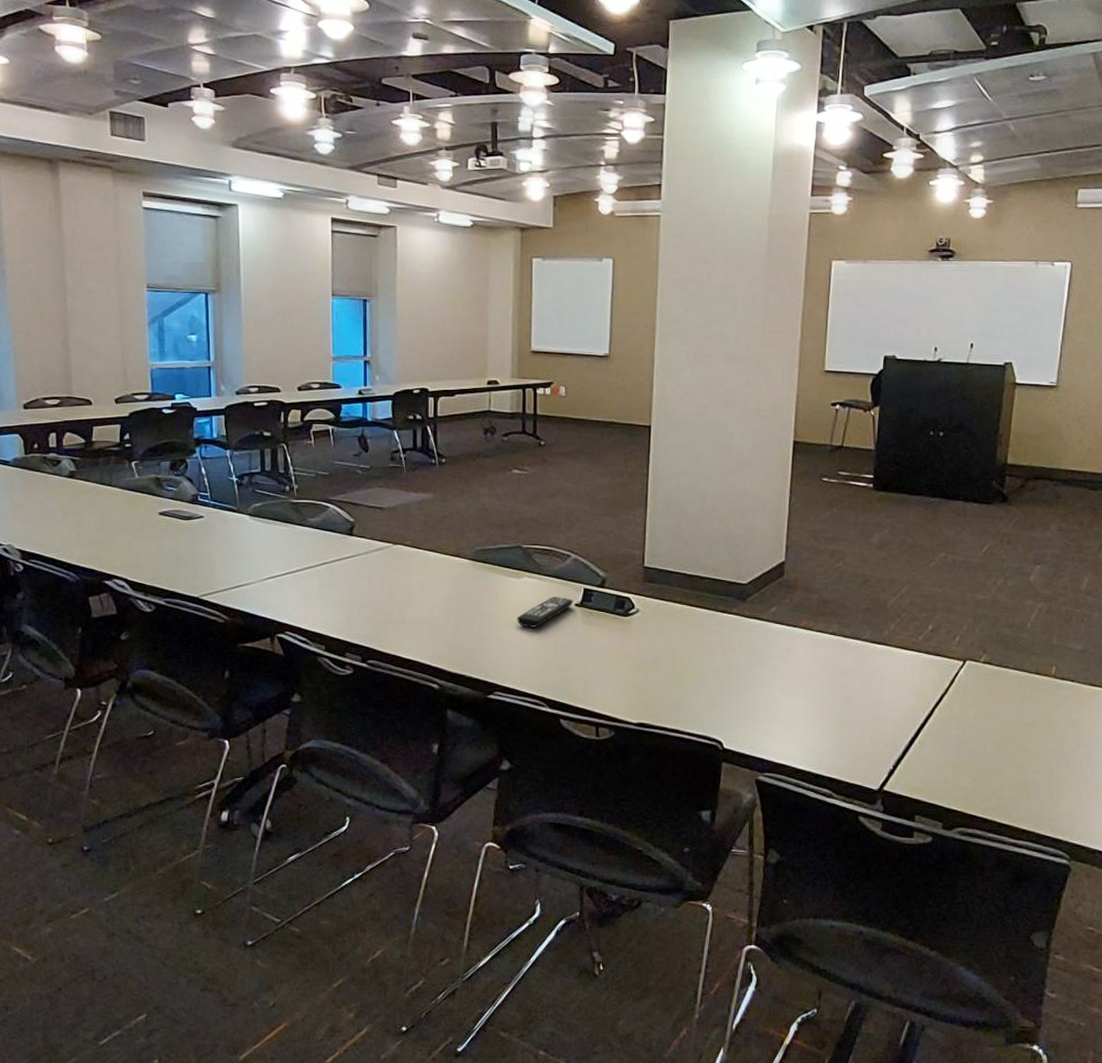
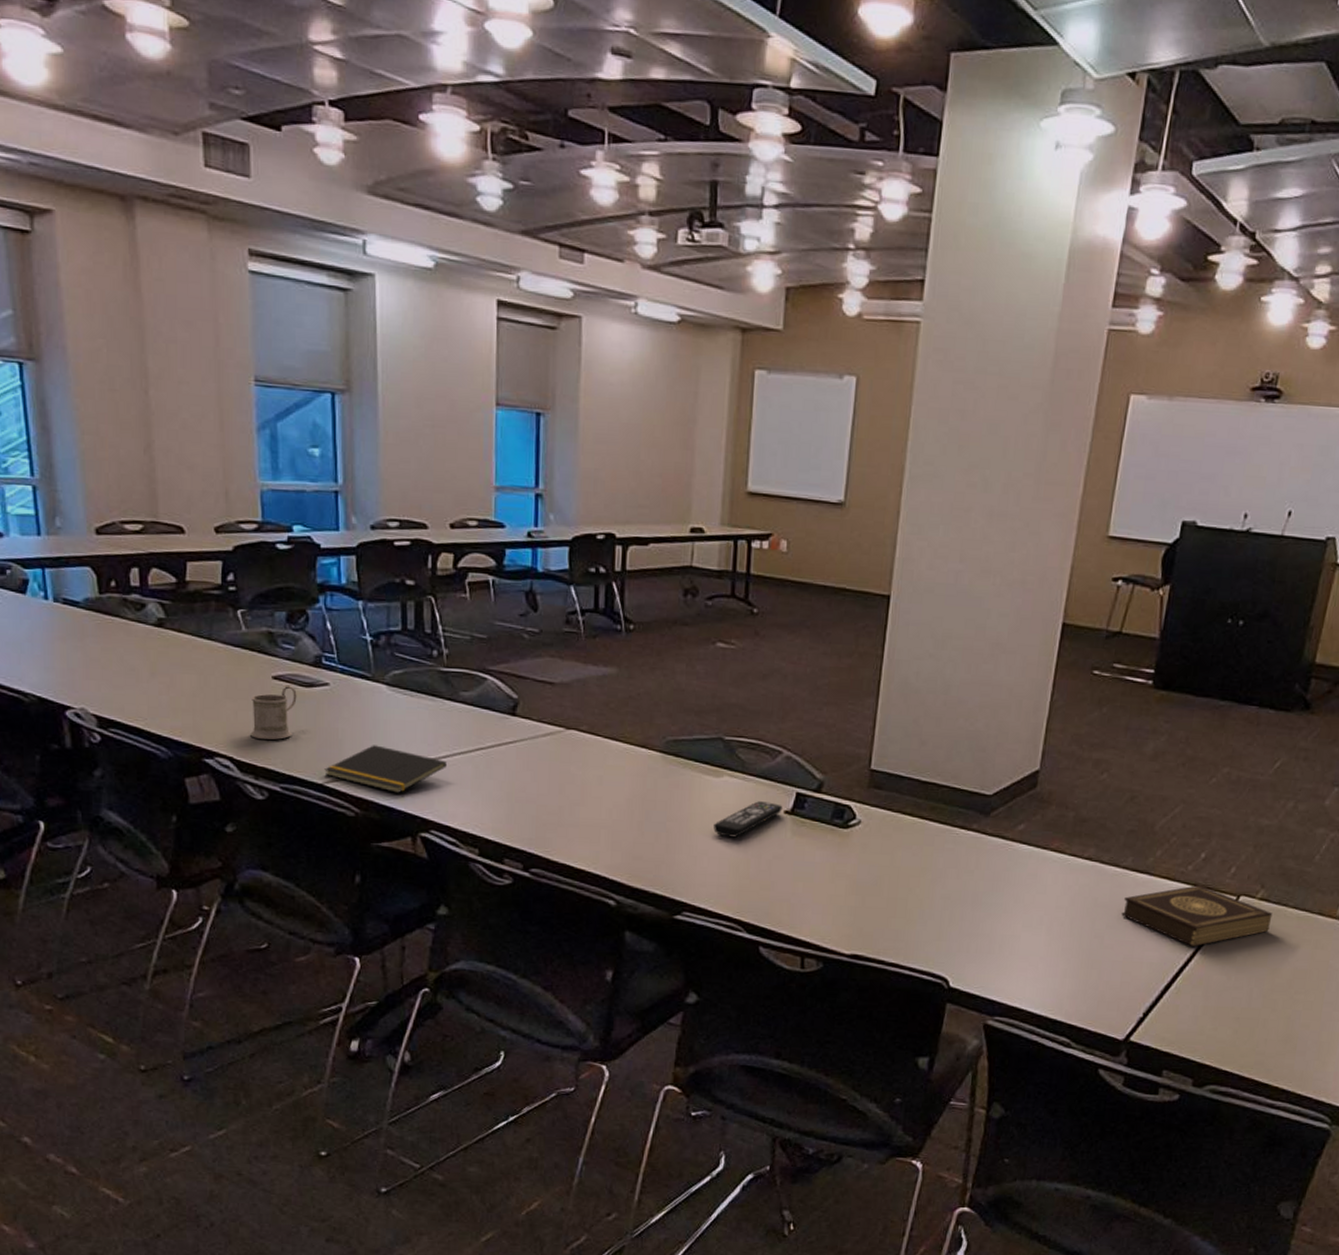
mug: none [141,518,178,563] -> present [250,684,297,740]
notepad: none [200,564,298,602] -> present [324,745,447,793]
book: none [866,653,996,705] -> present [1121,885,1273,946]

